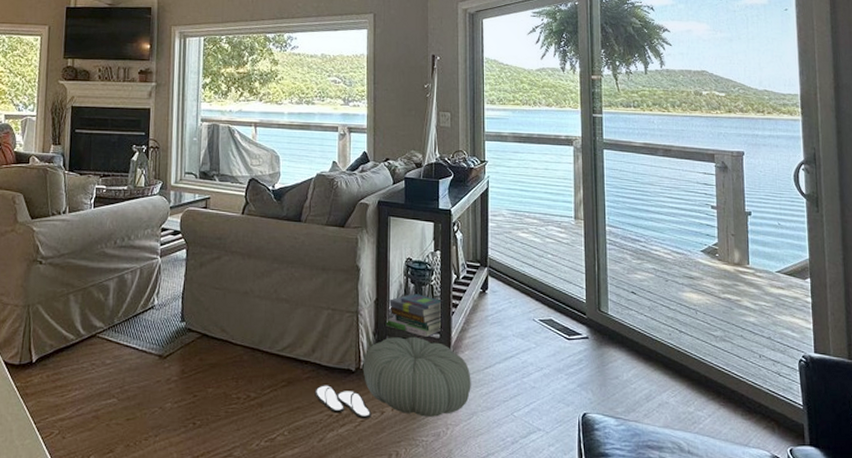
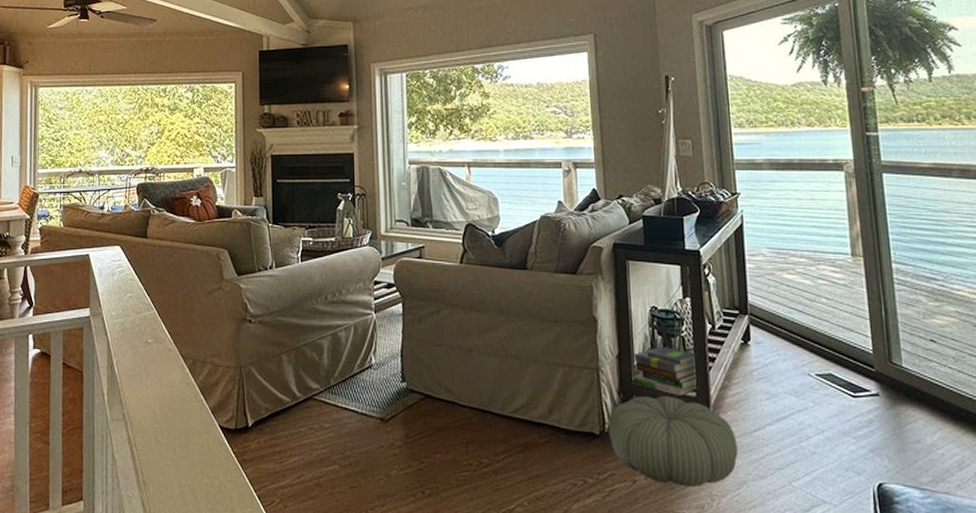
slippers: present [315,385,372,419] -> none [555,450,622,489]

